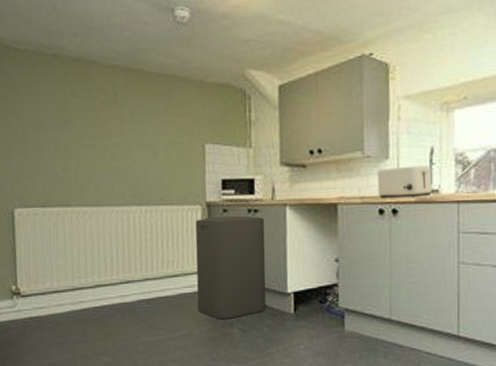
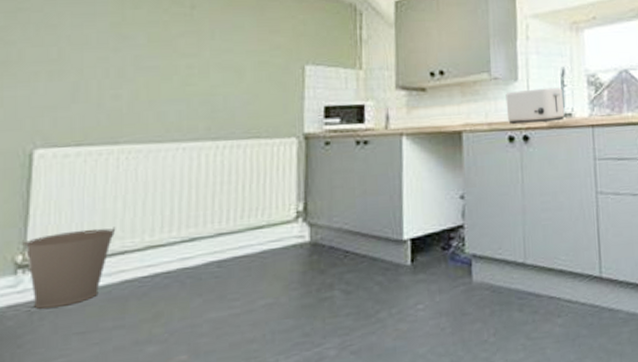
bucket: none [14,269,75,324] -> present [22,227,116,309]
trash can: present [195,216,266,319] -> none [287,149,377,280]

